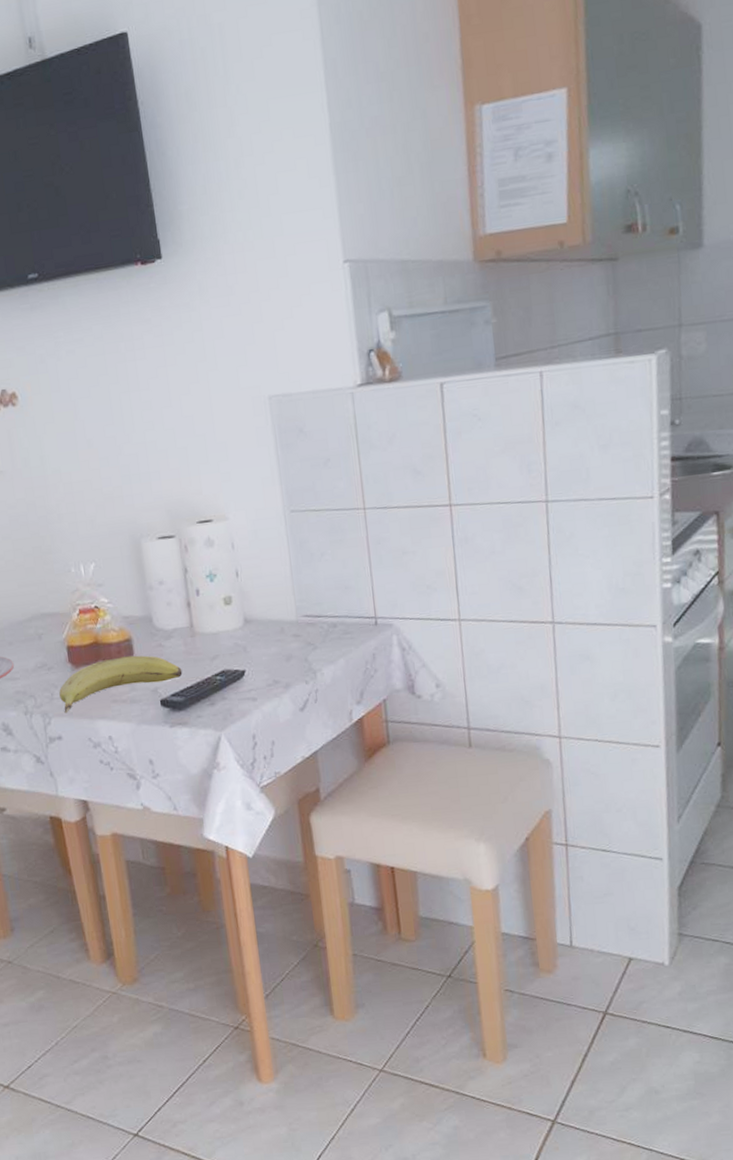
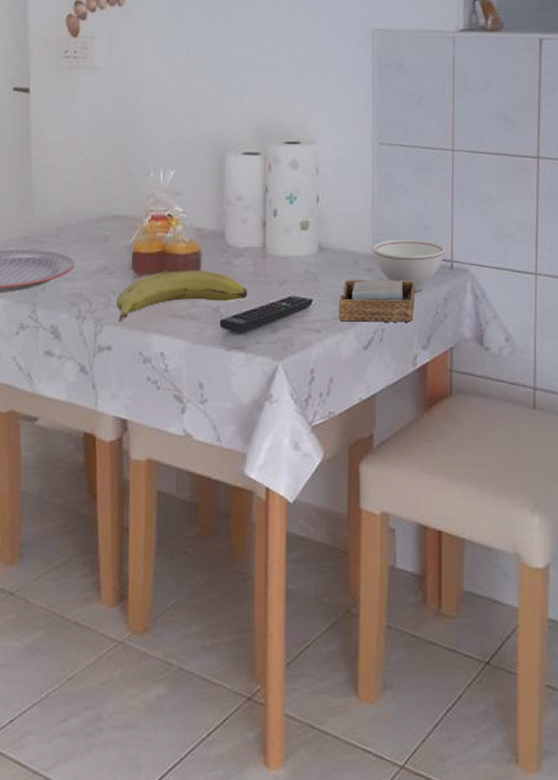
napkin holder: none [271,641,345,688] -> present [338,279,415,322]
bowl: none [296,600,369,652] -> present [372,239,446,292]

